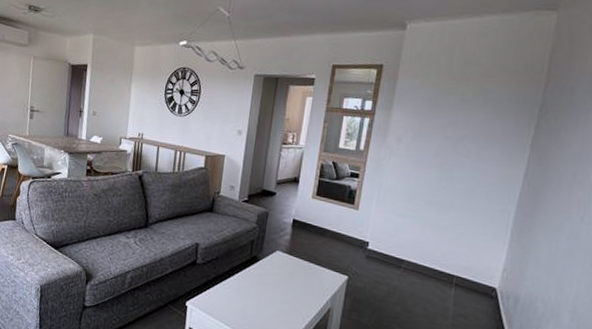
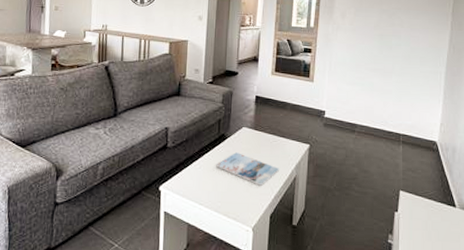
magazine: none [245,276,313,313] -> present [216,152,279,186]

